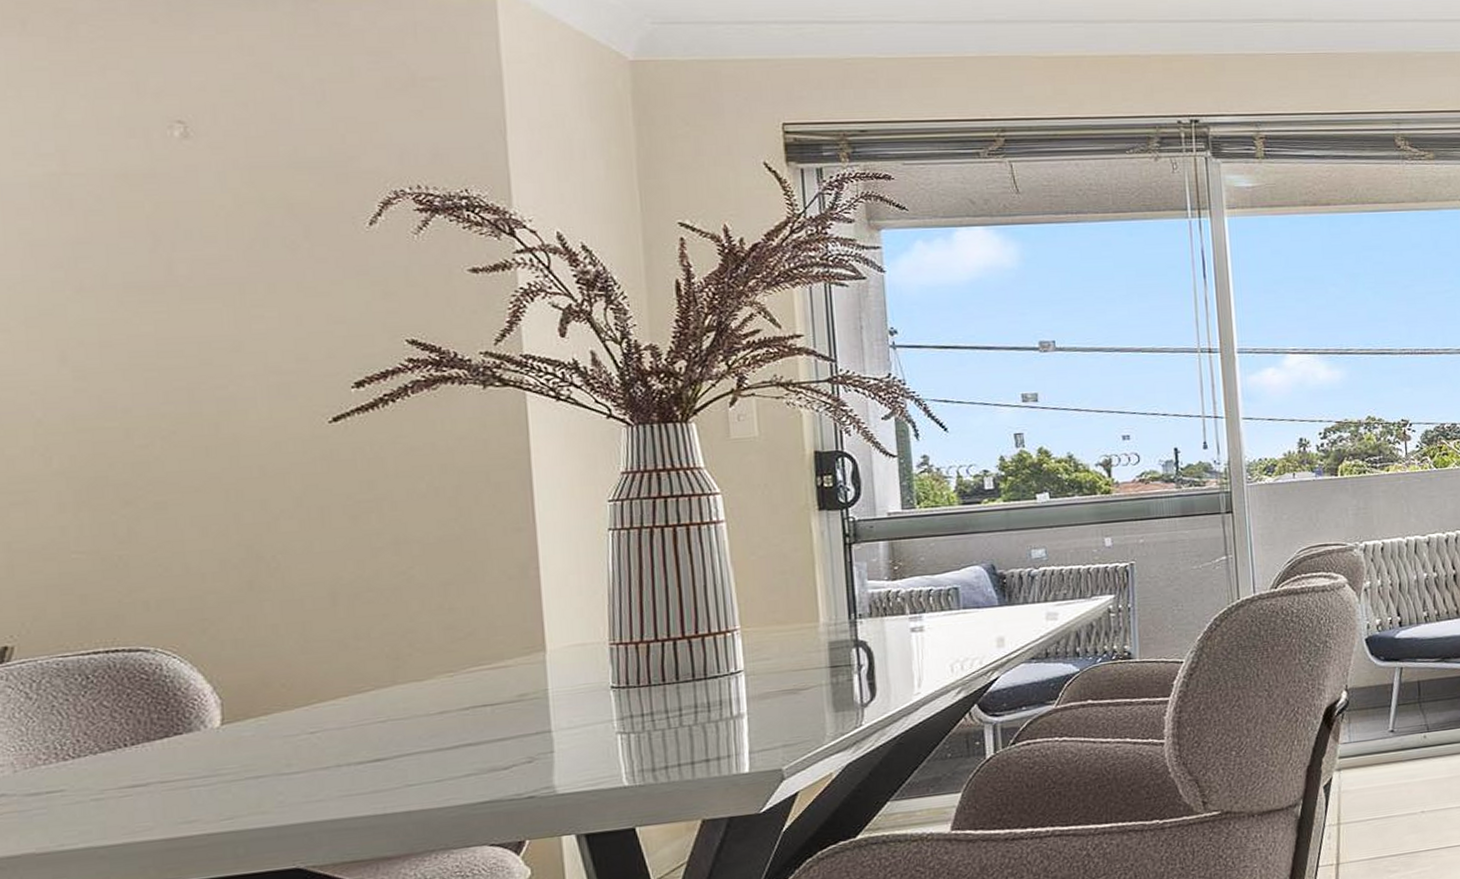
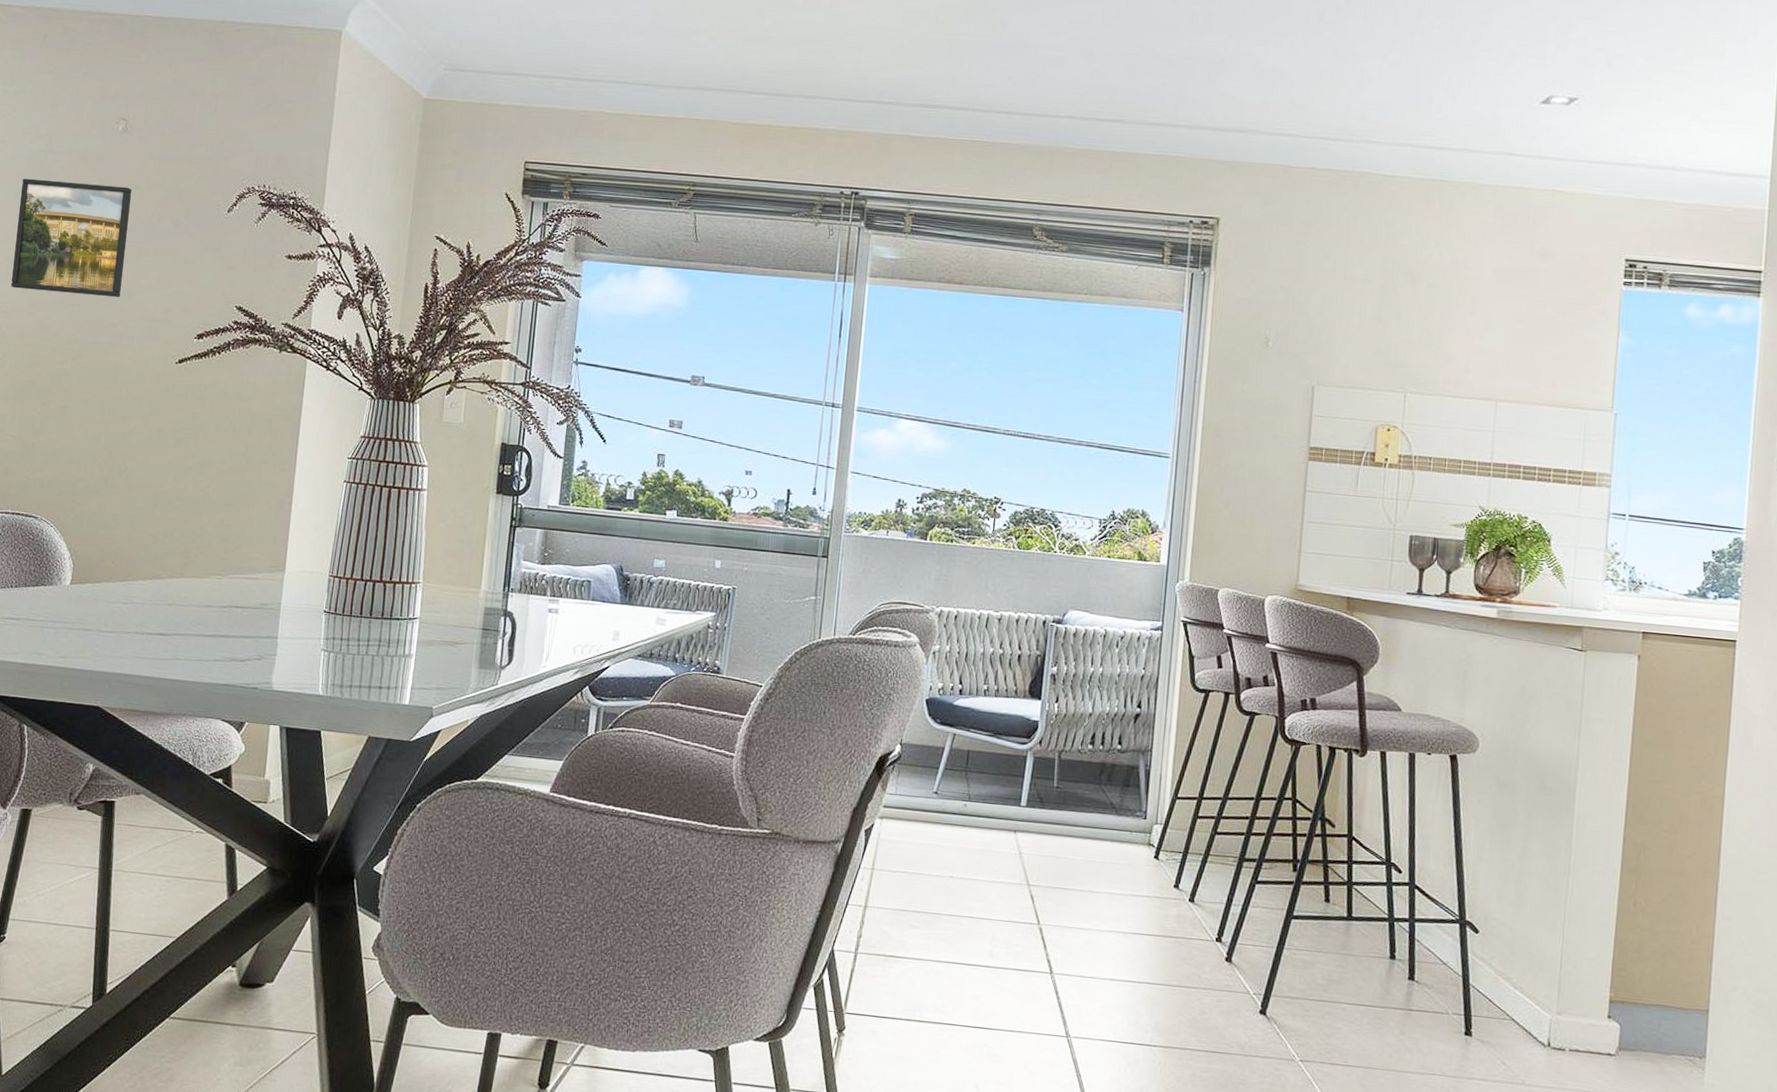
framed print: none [27,208,222,360] -> present [11,178,132,298]

